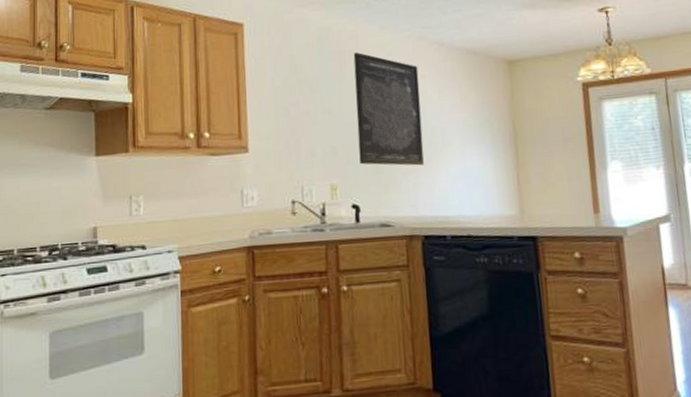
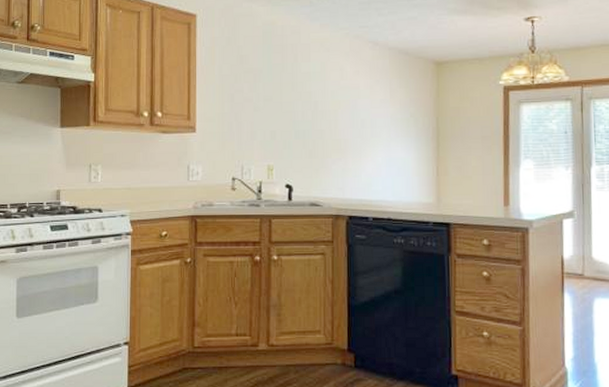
wall art: present [353,52,424,166] -> none [294,47,354,153]

